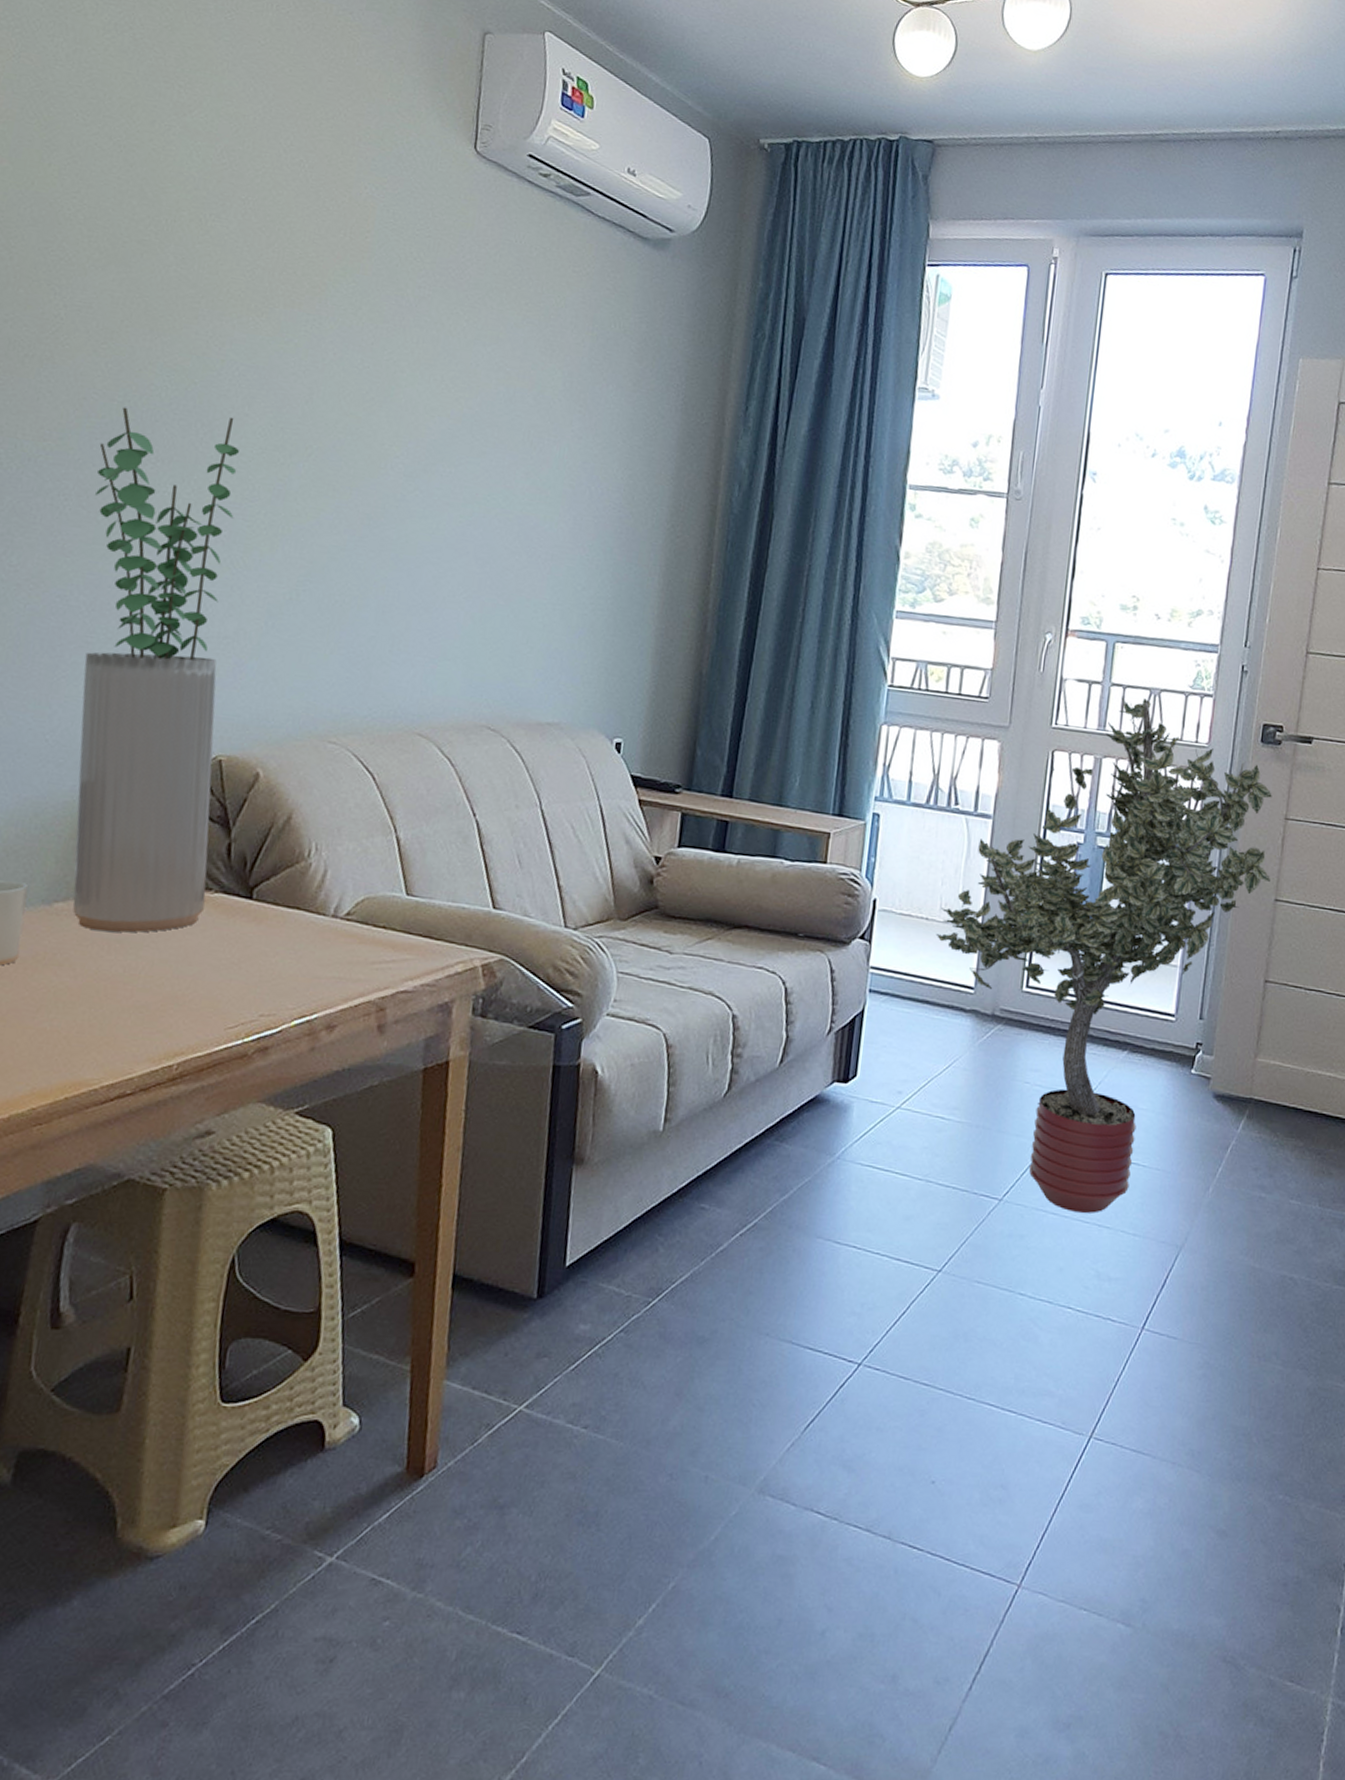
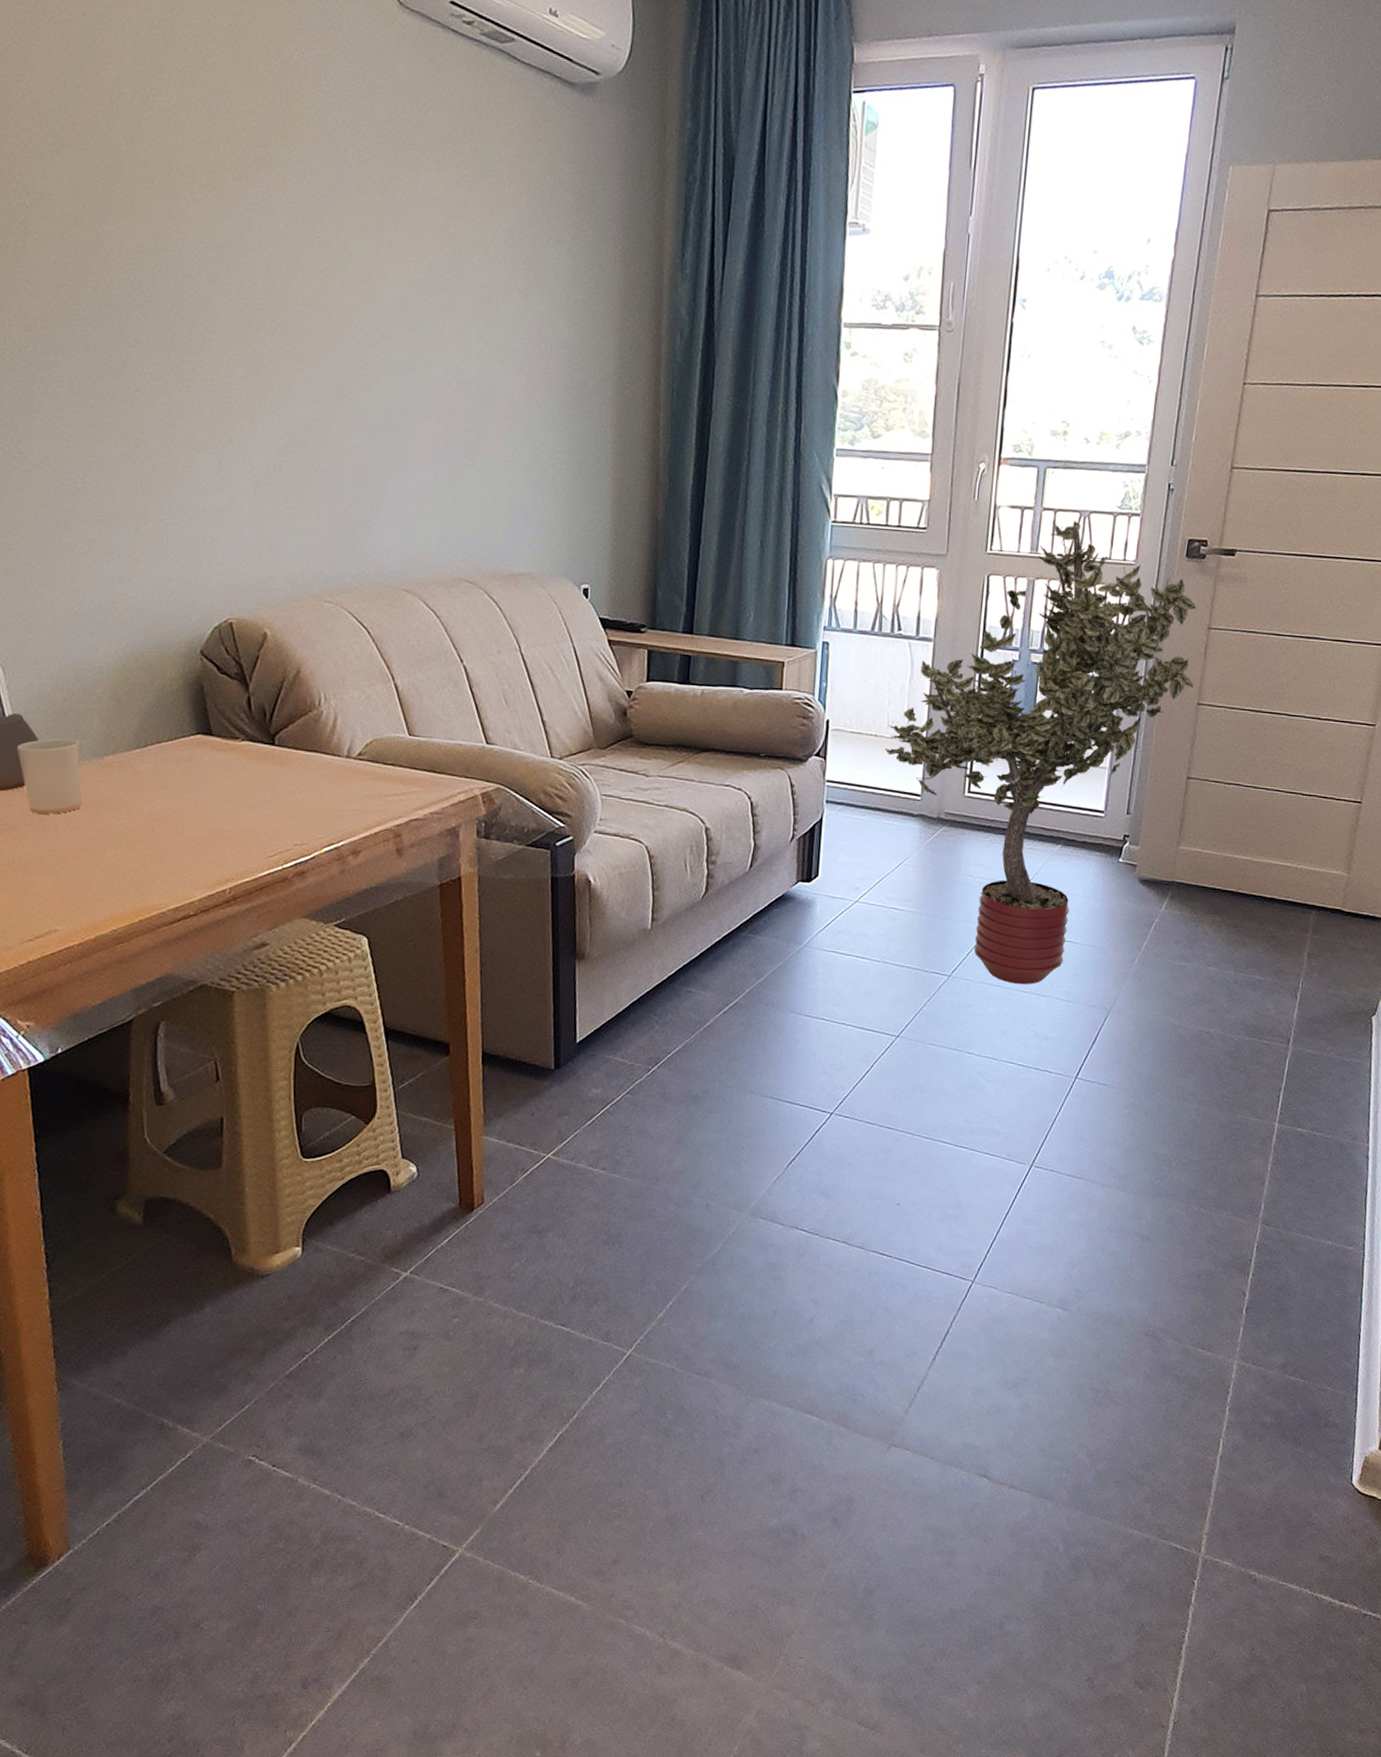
vase: present [73,407,240,933] -> none [81,292,235,779]

